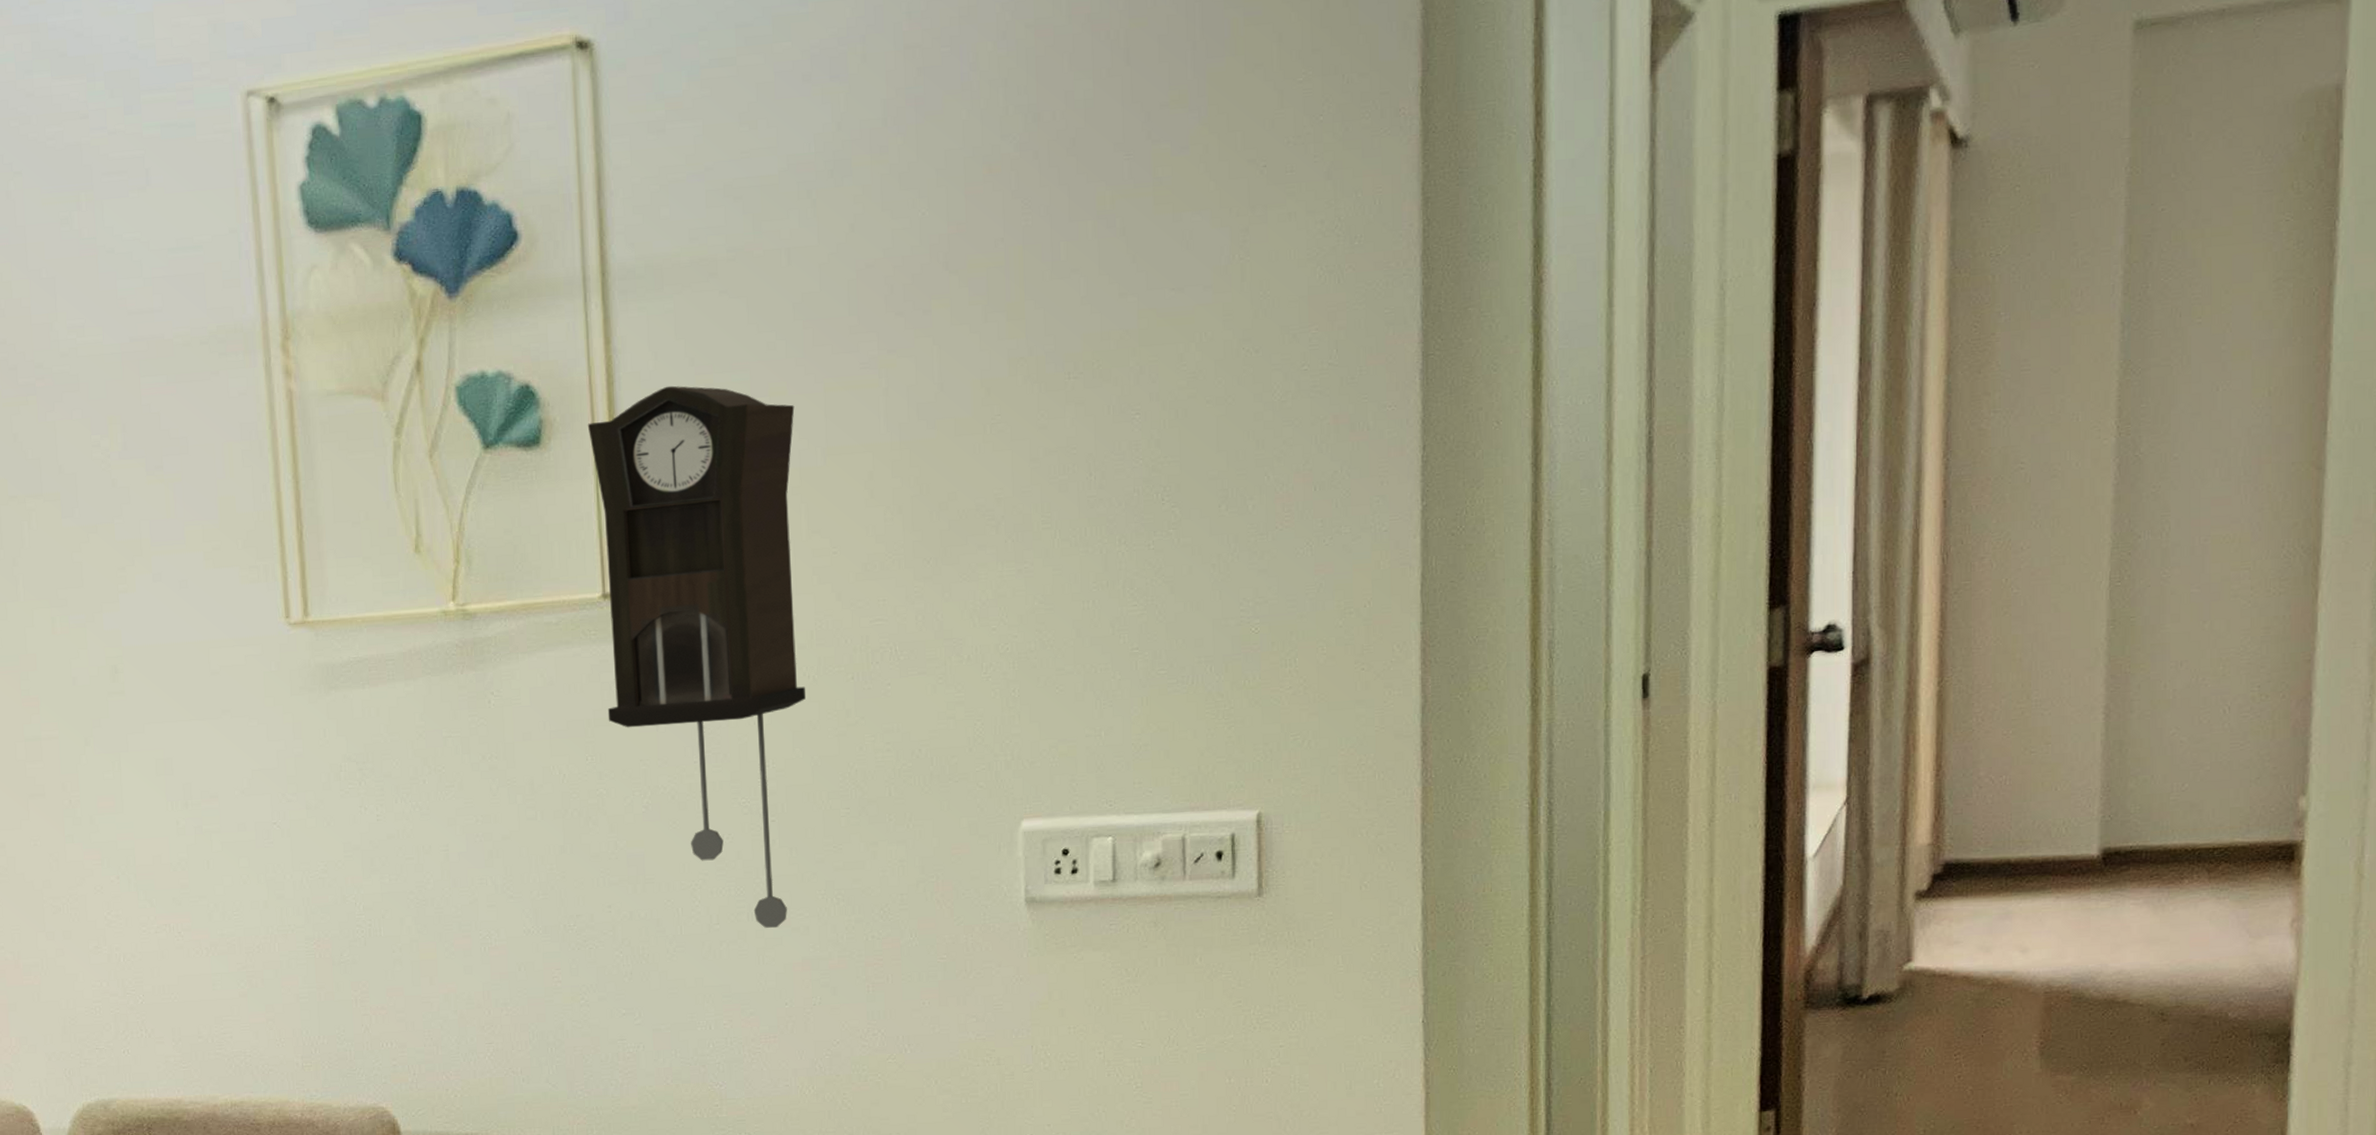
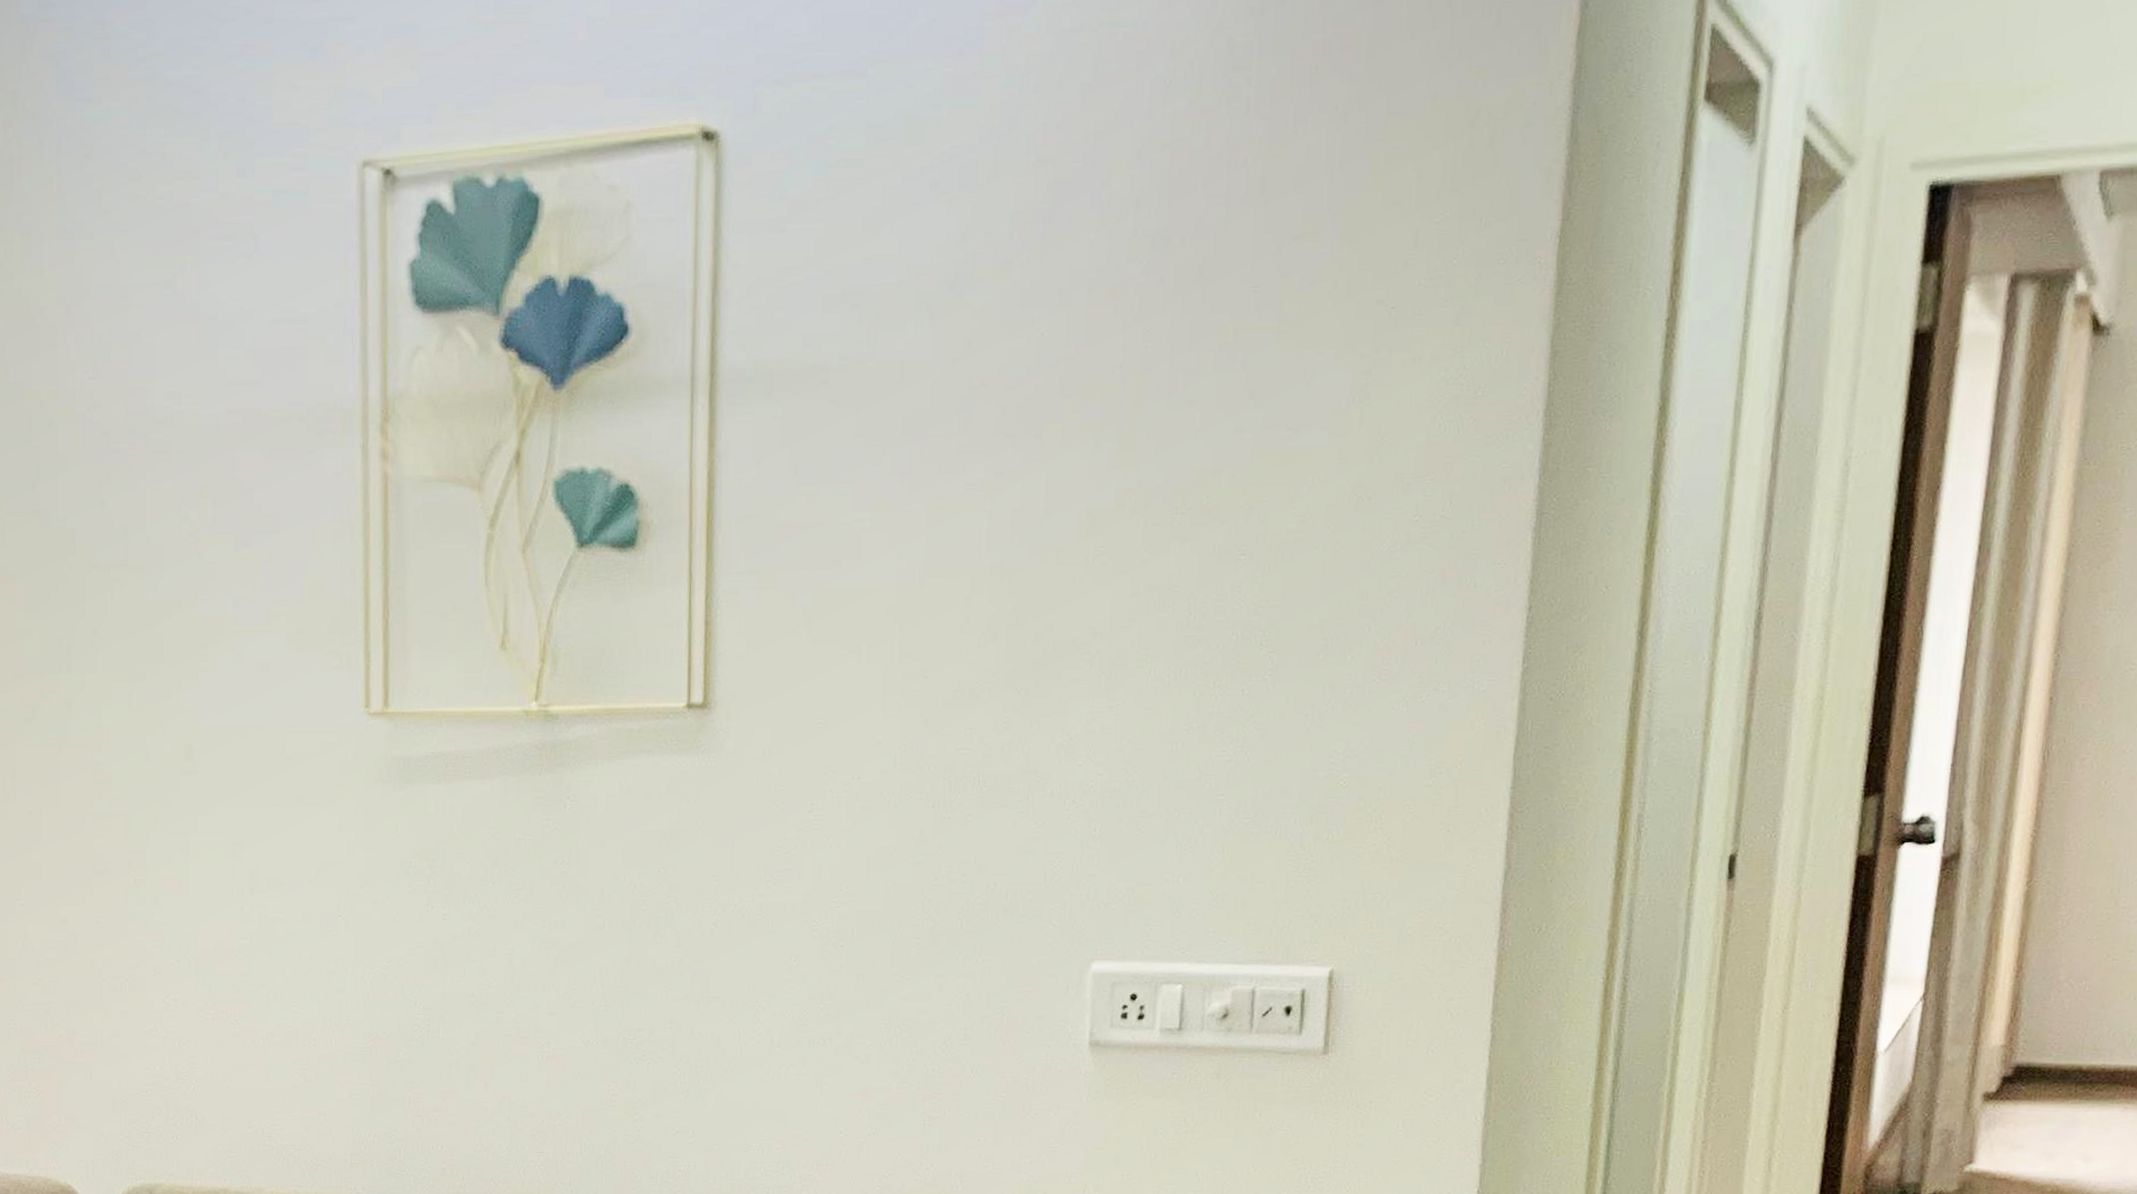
pendulum clock: present [587,385,806,929] -> none [683,494,896,1055]

